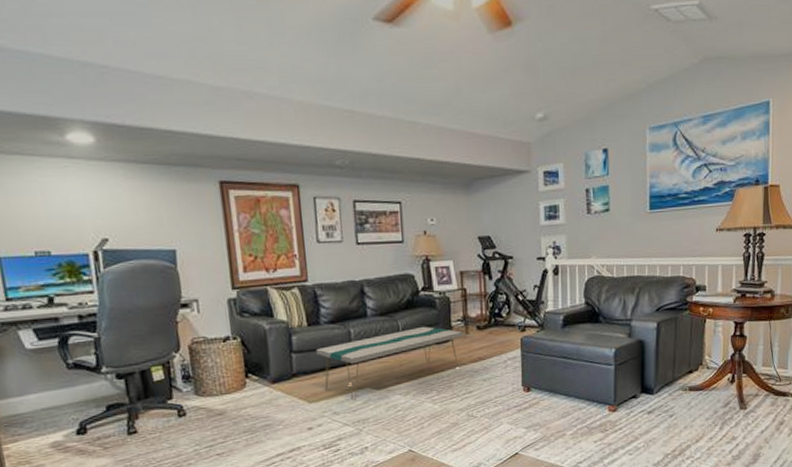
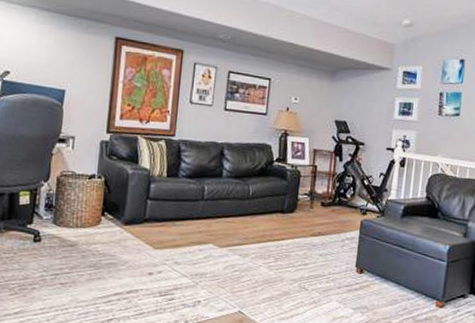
coffee table: present [315,326,463,401] -> none [169,194,307,254]

